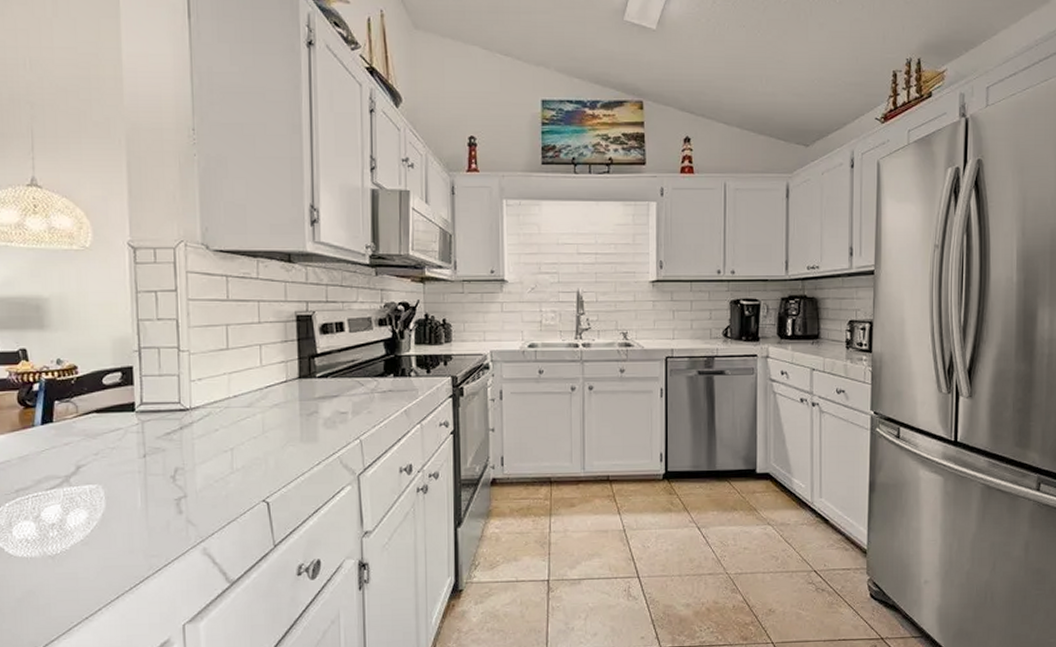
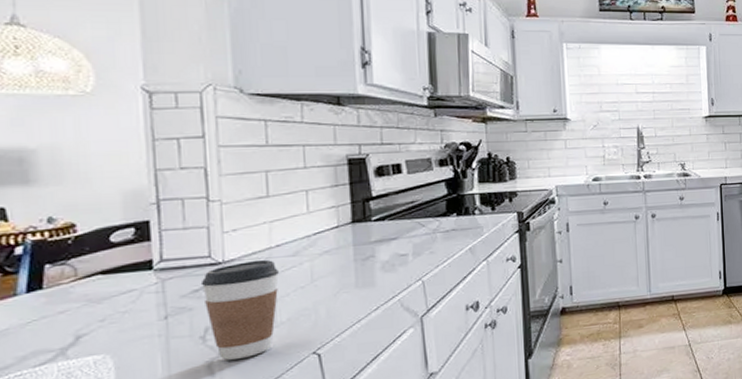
coffee cup: none [172,408,235,501] -> present [200,259,279,361]

